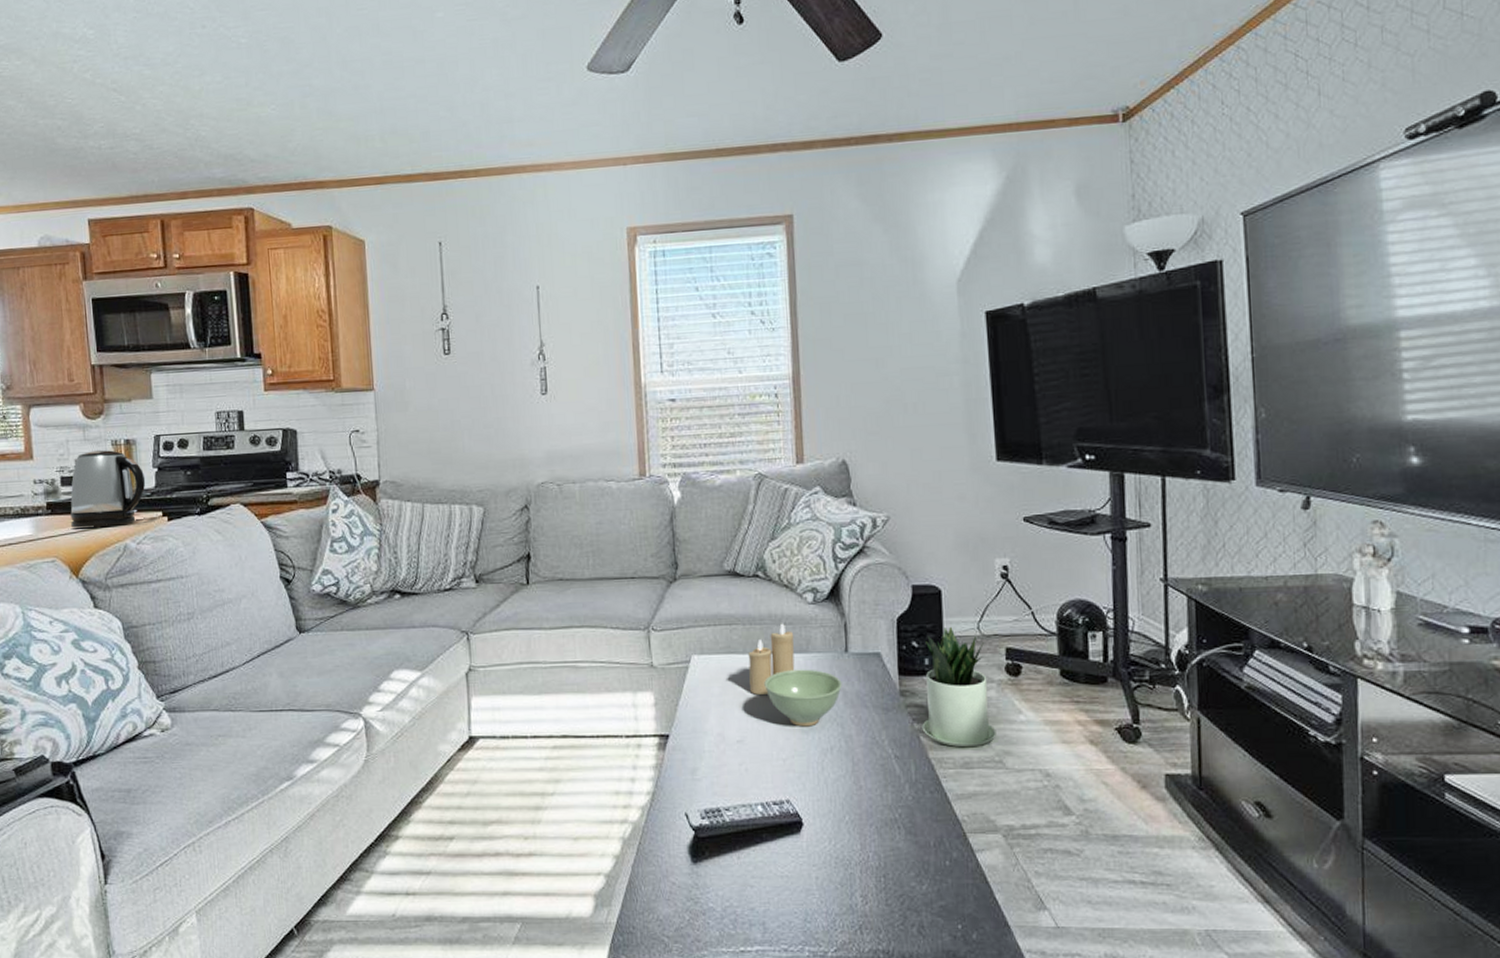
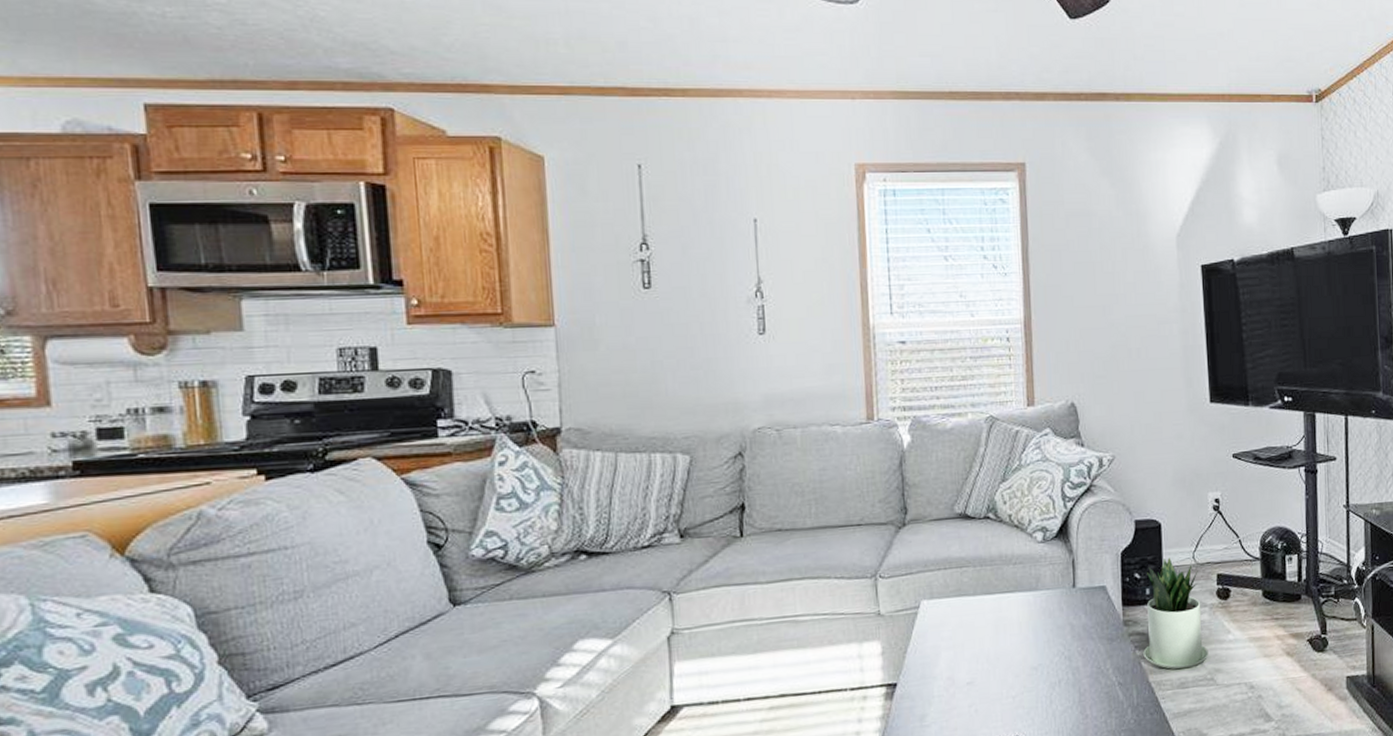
kettle: present [70,450,146,529] -> none [111,394,232,494]
candle: present [748,623,795,695] -> none [979,563,1025,636]
bowl: present [764,669,842,727] -> none [994,606,1070,664]

